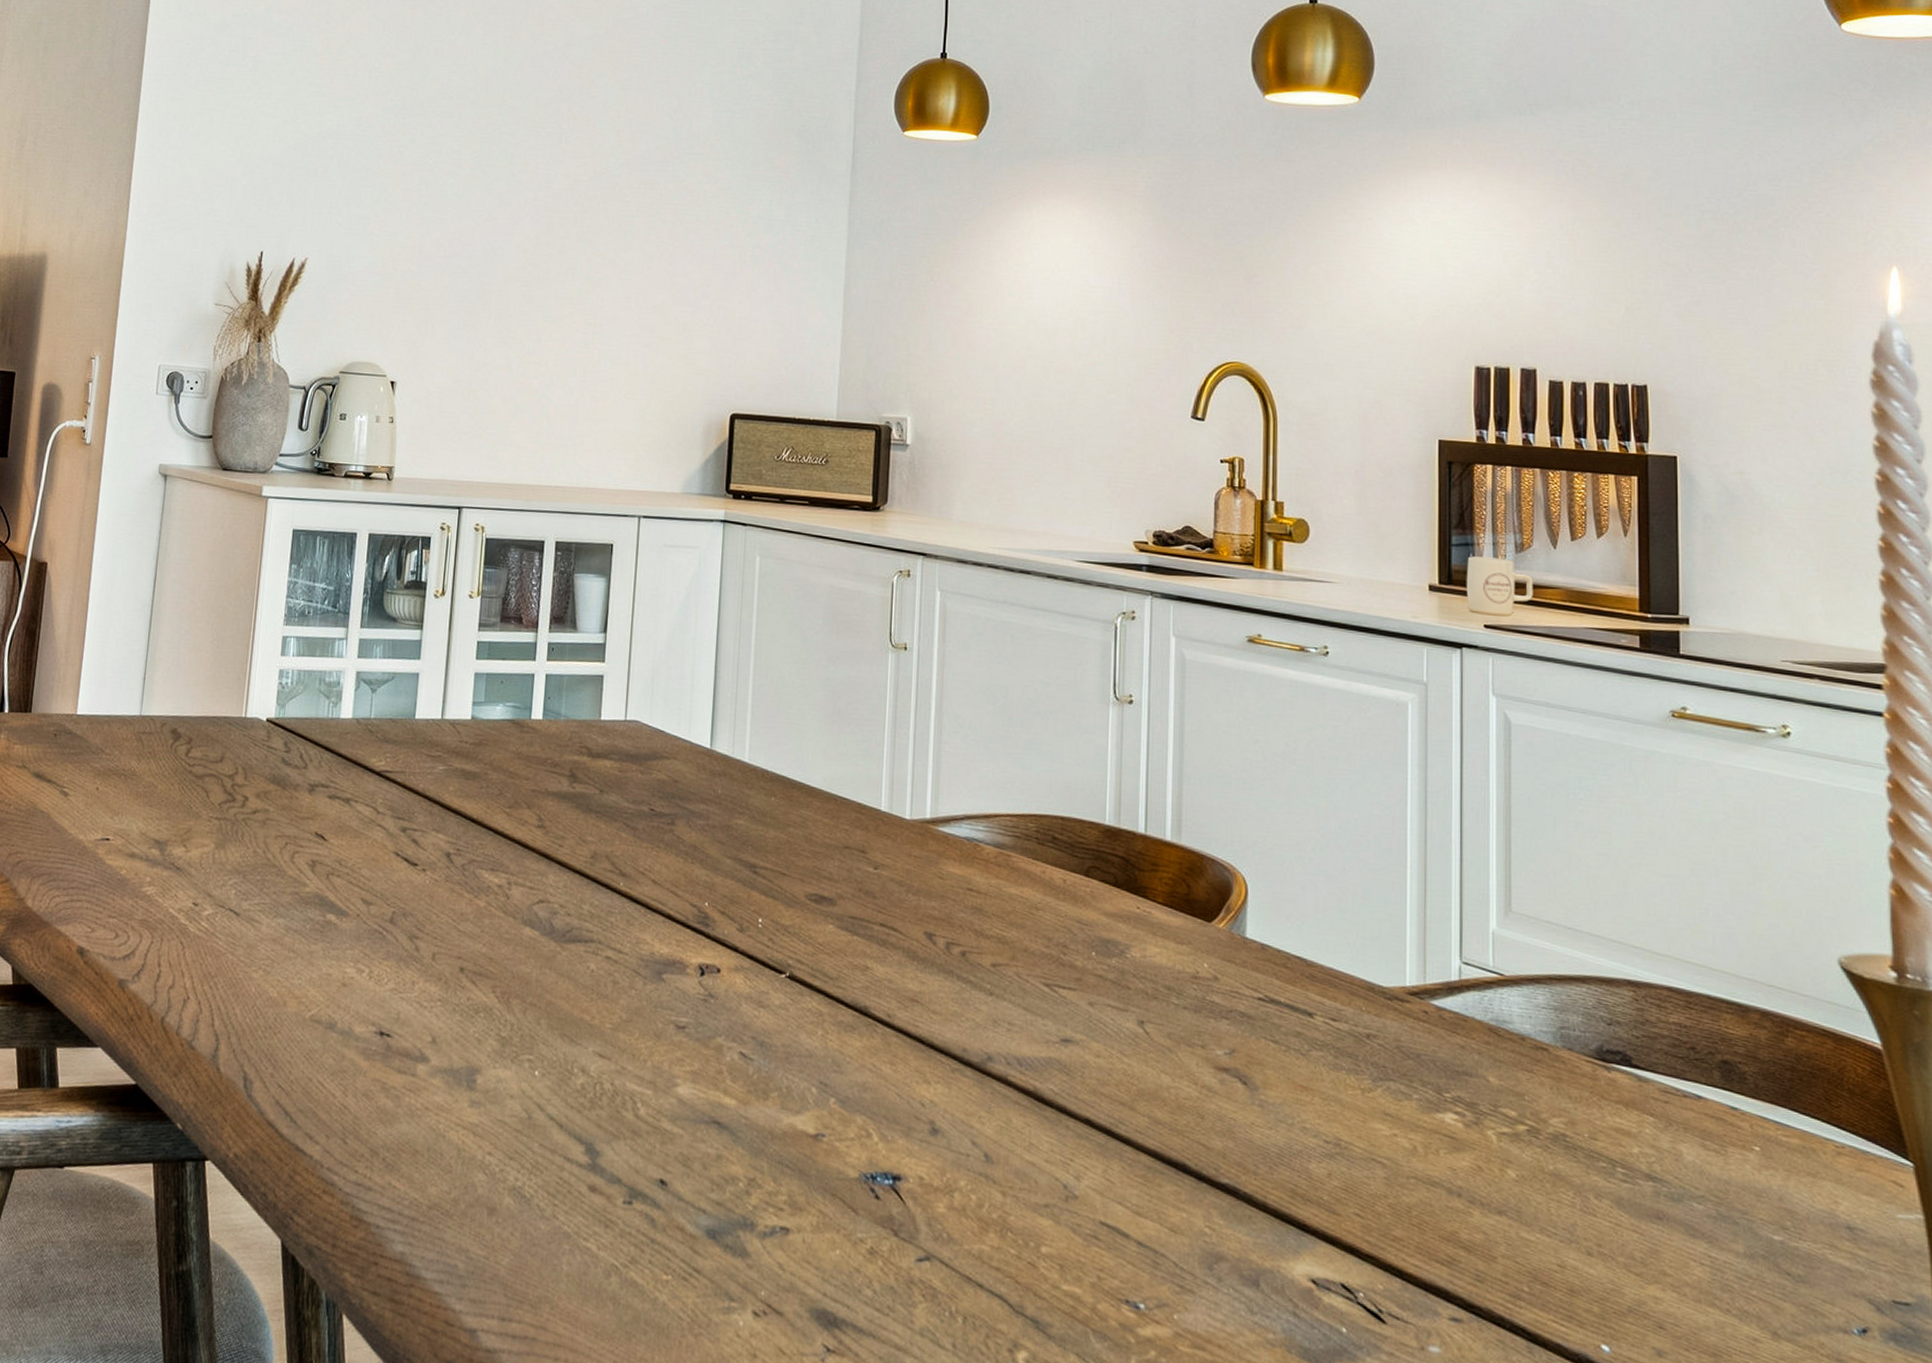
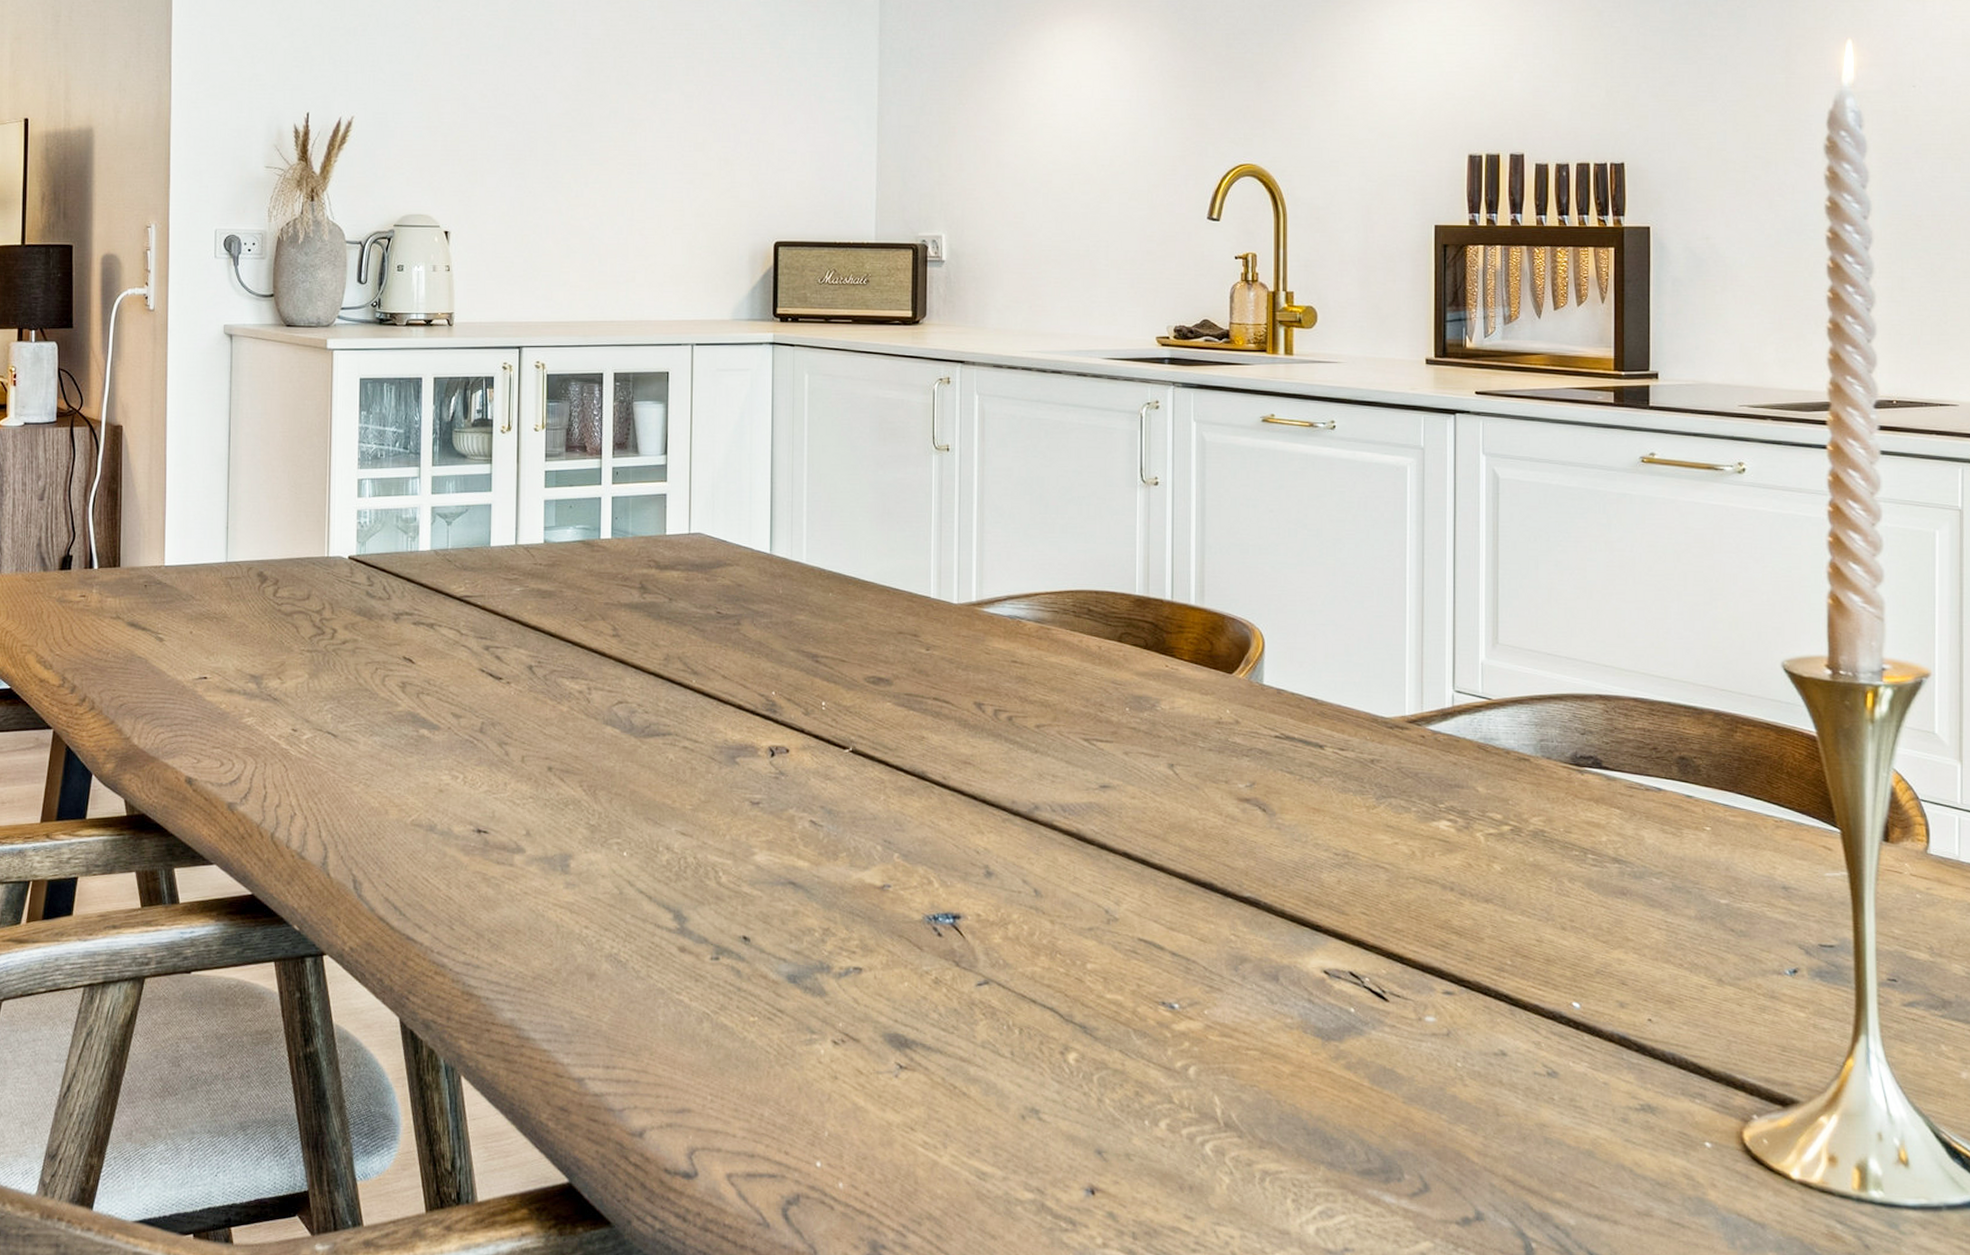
mug: present [1466,556,1533,617] -> none [1459,330,1520,383]

